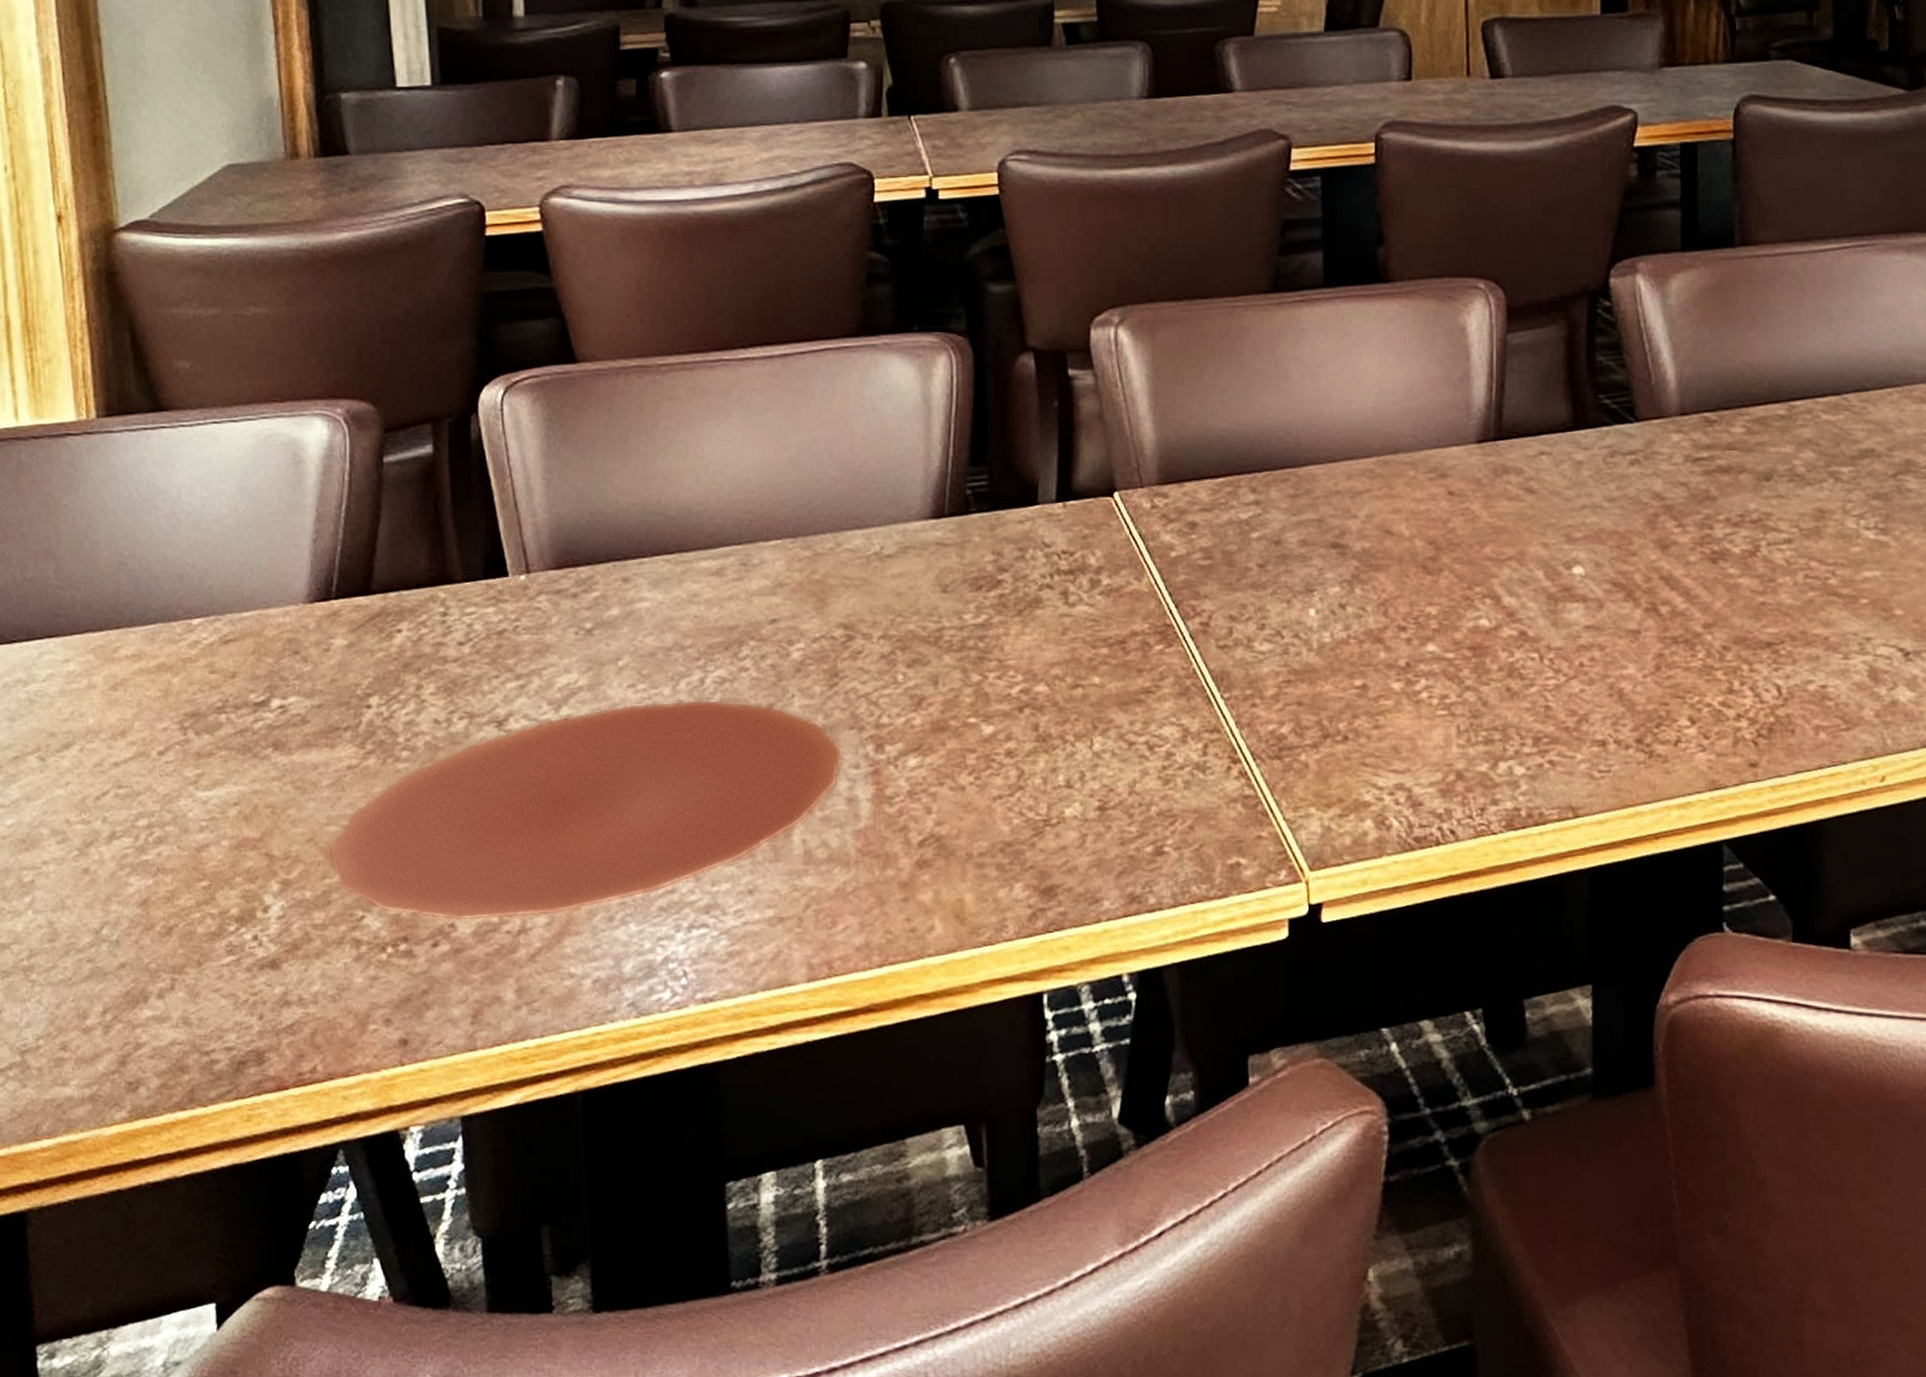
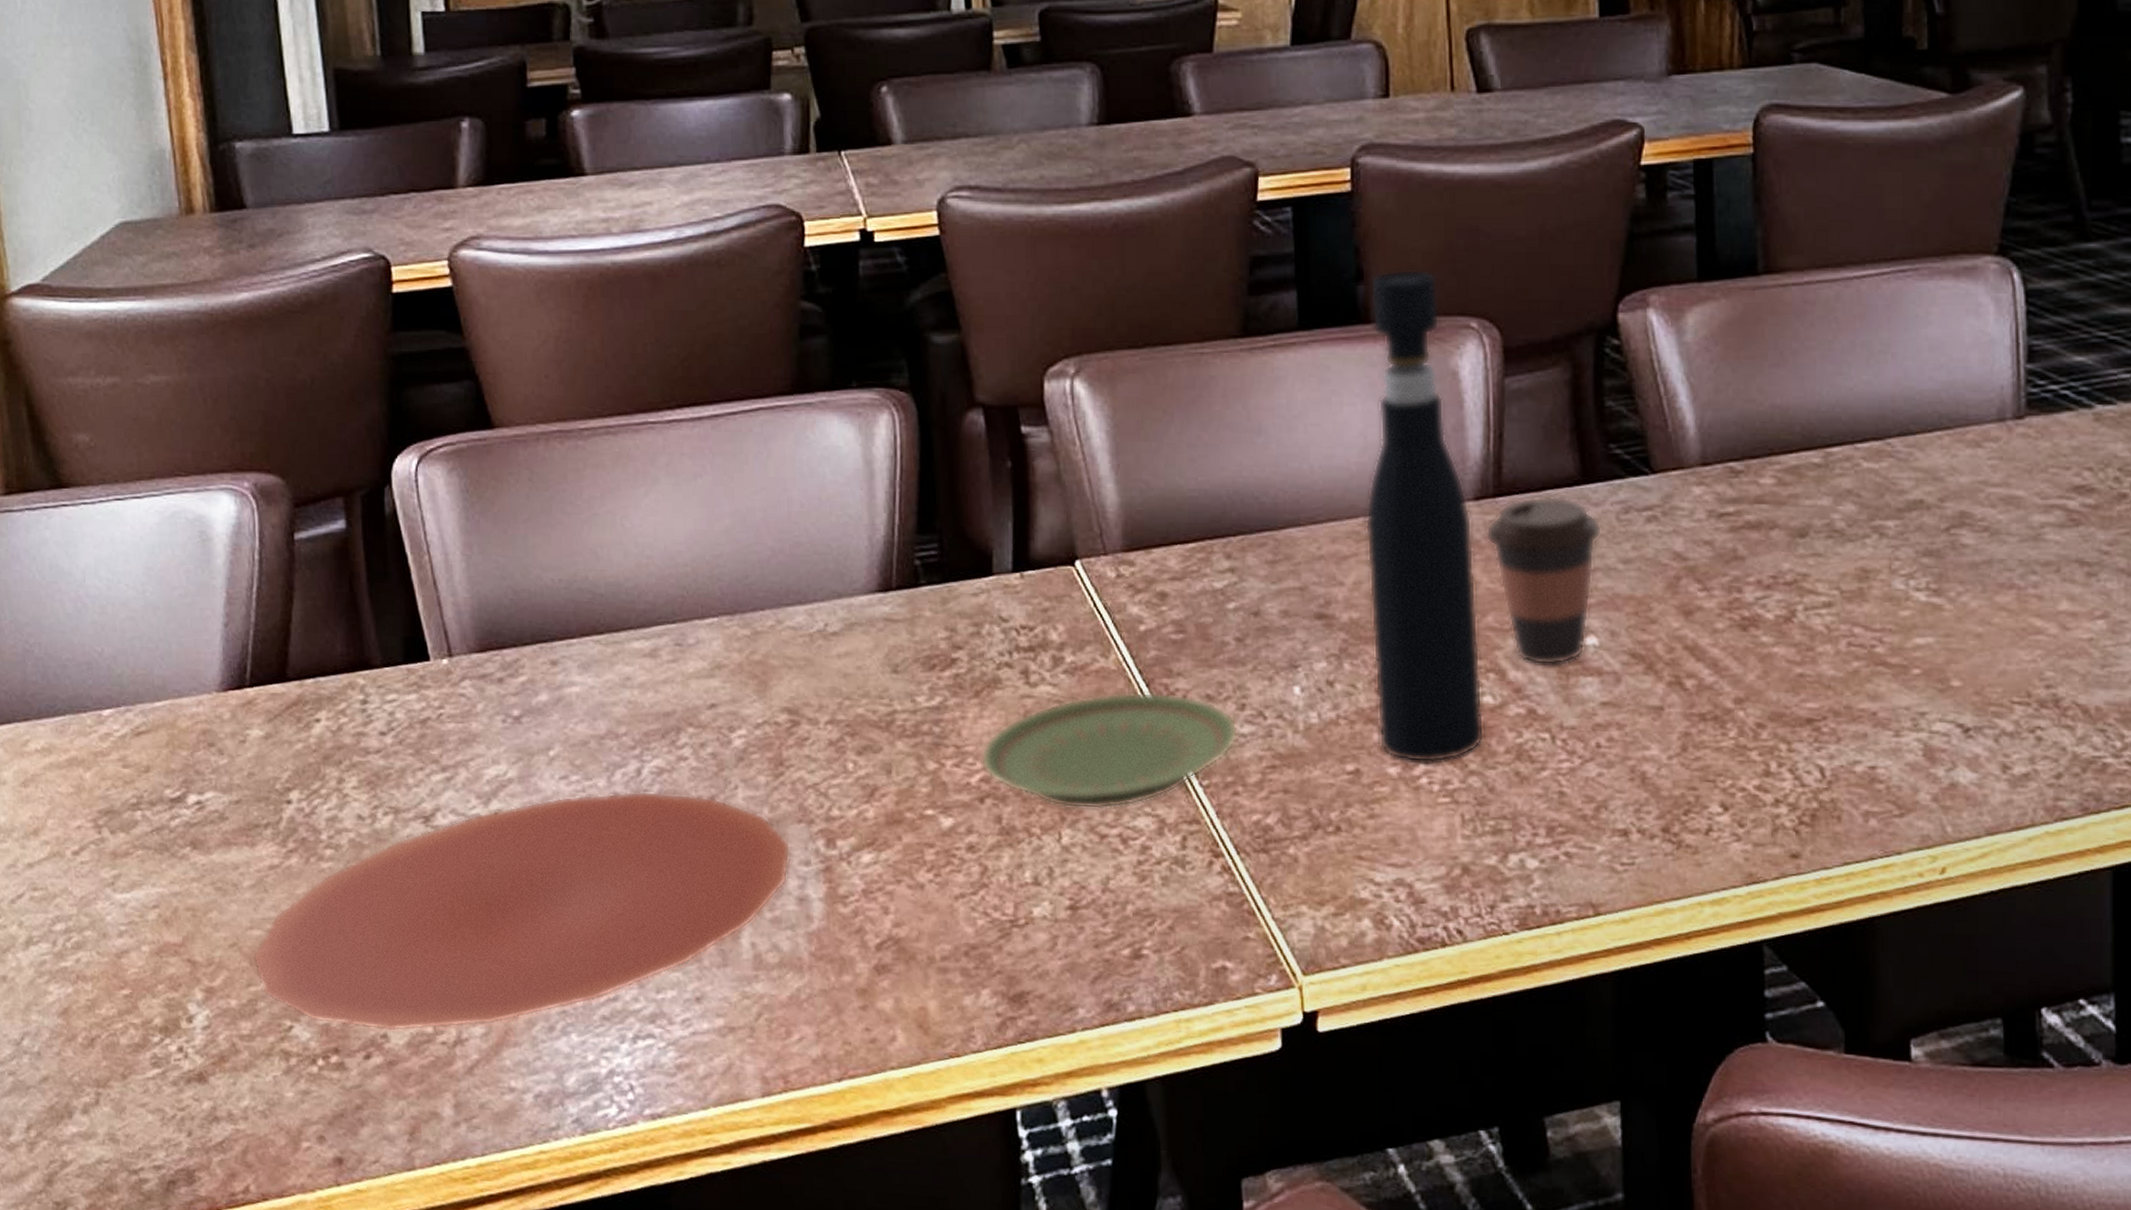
plate: none [1021,612,1259,719] -> present [980,691,1239,810]
pepper grinder: none [1378,234,1480,680] -> present [1364,269,1485,763]
coffee cup: none [1486,440,1591,593] -> present [1486,496,1603,666]

